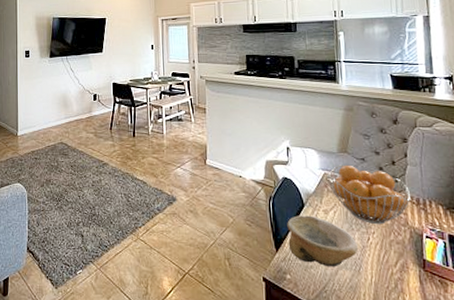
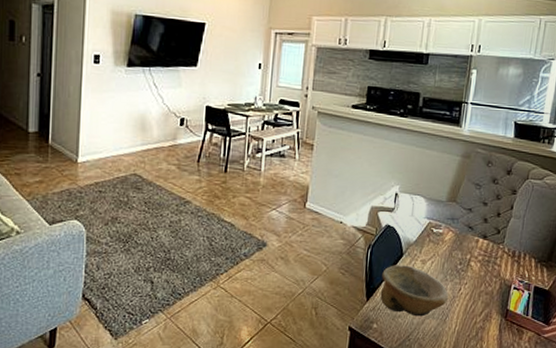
fruit basket: present [326,165,411,225] -> none [430,214,508,276]

